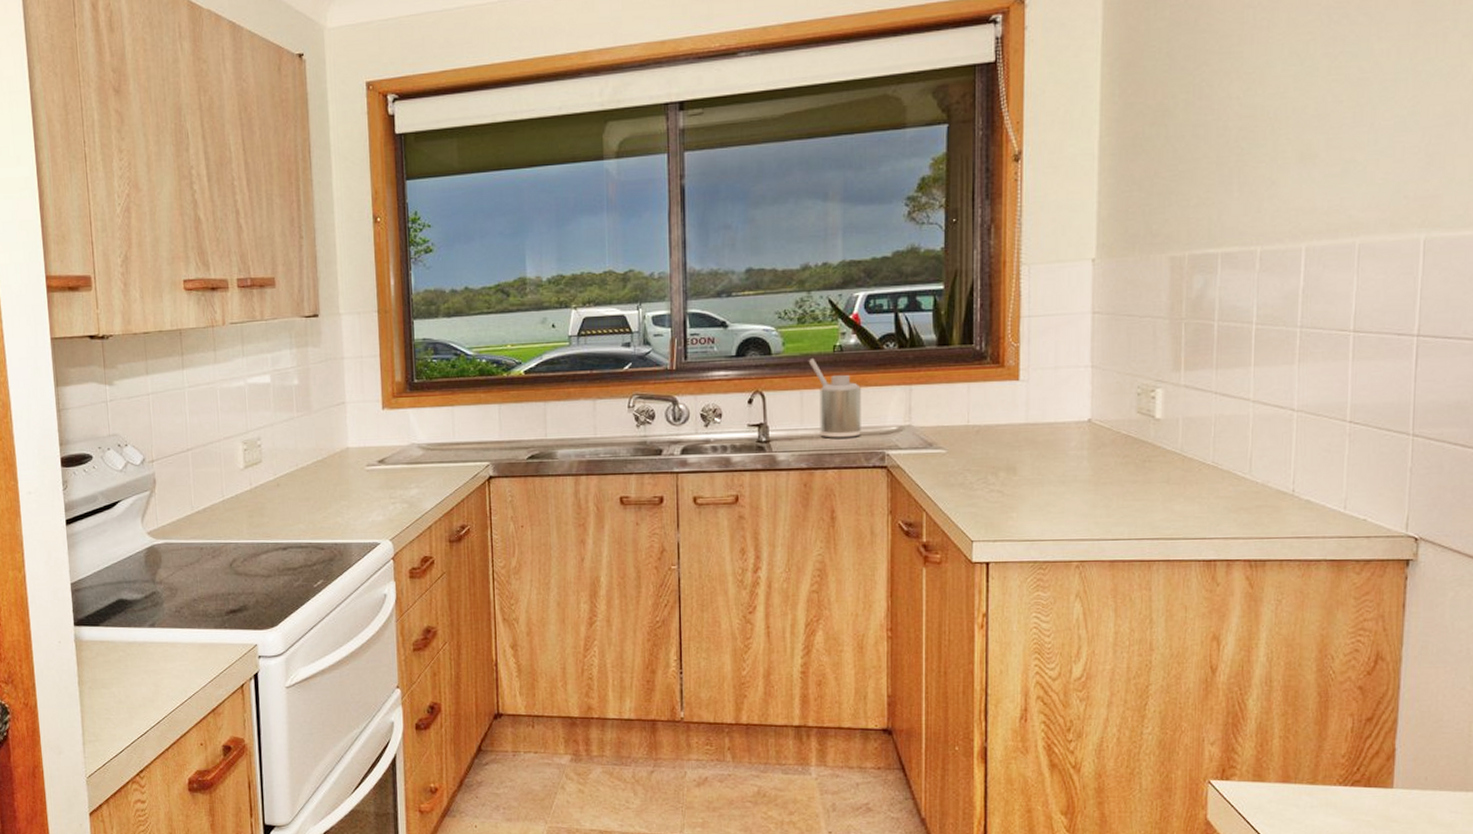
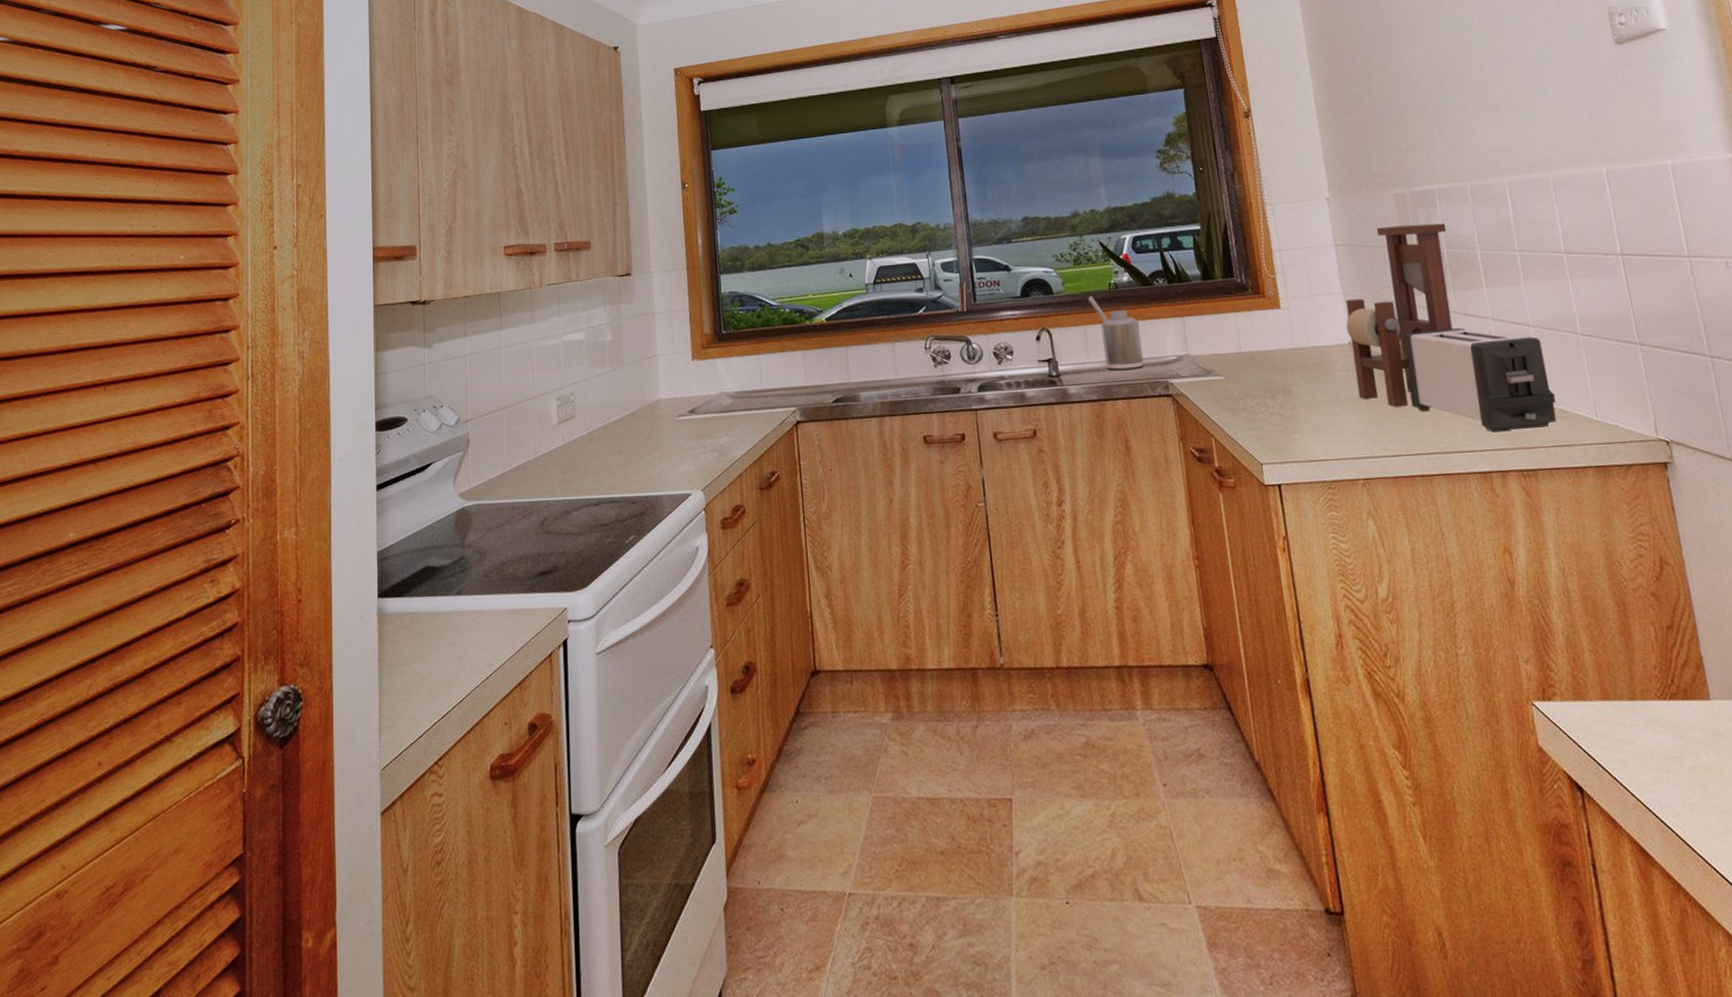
paper towel holder: none [1088,292,1223,490] -> present [1345,223,1453,408]
toaster: none [1144,409,1305,519] -> present [1404,328,1557,431]

